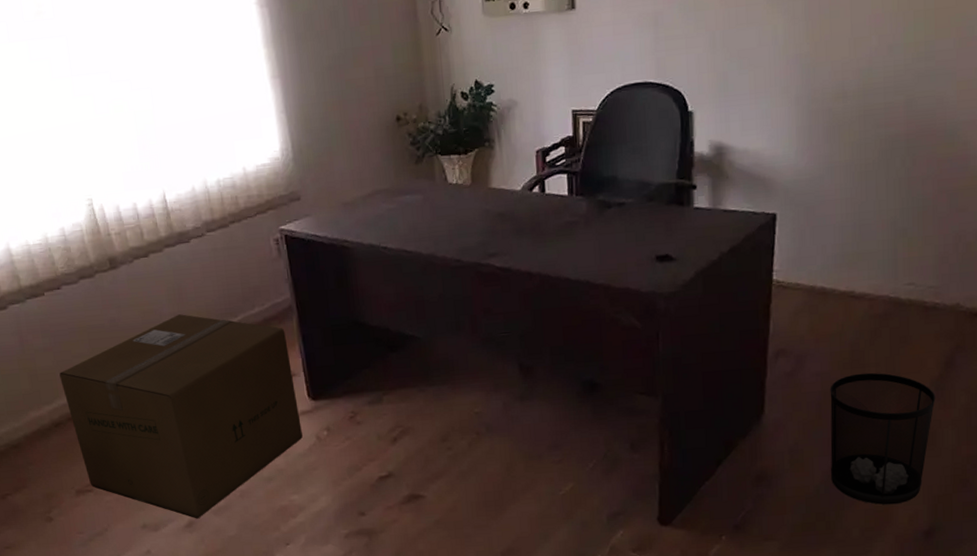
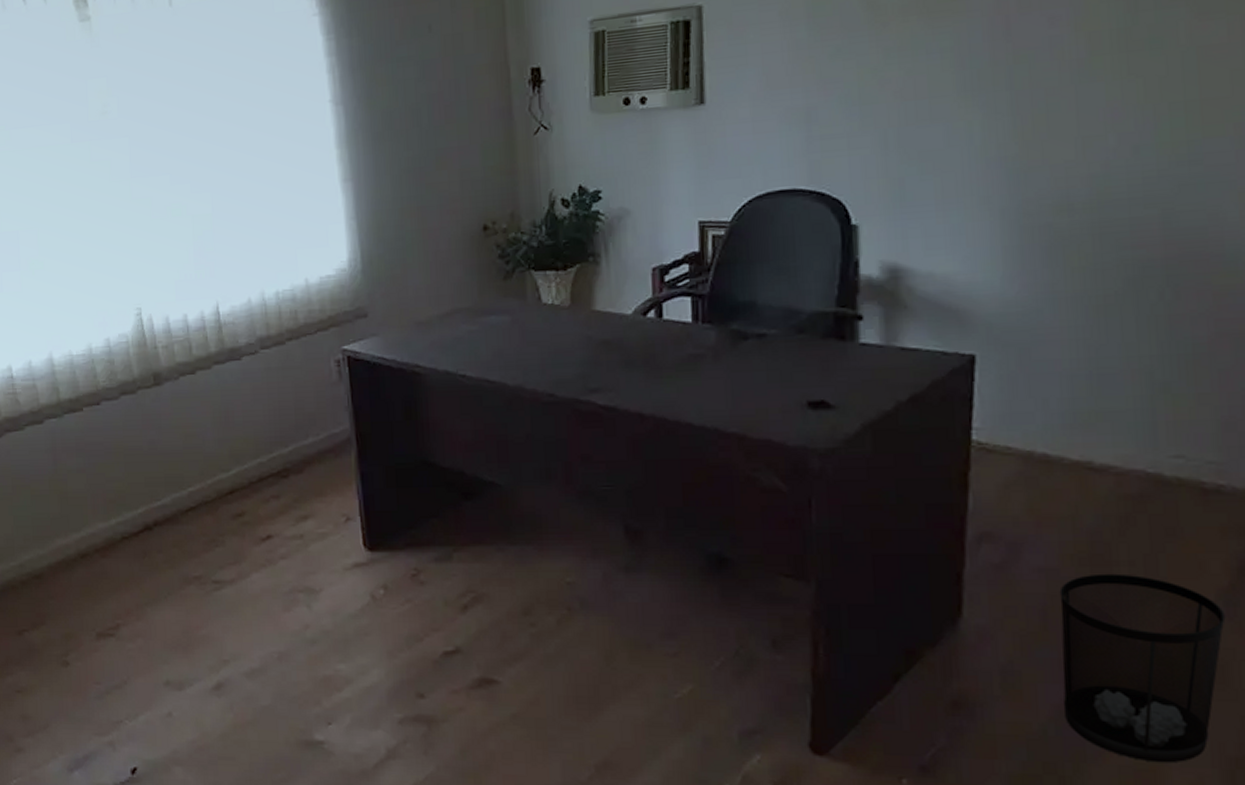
box: present [59,314,303,519] -> none [91,440,355,681]

